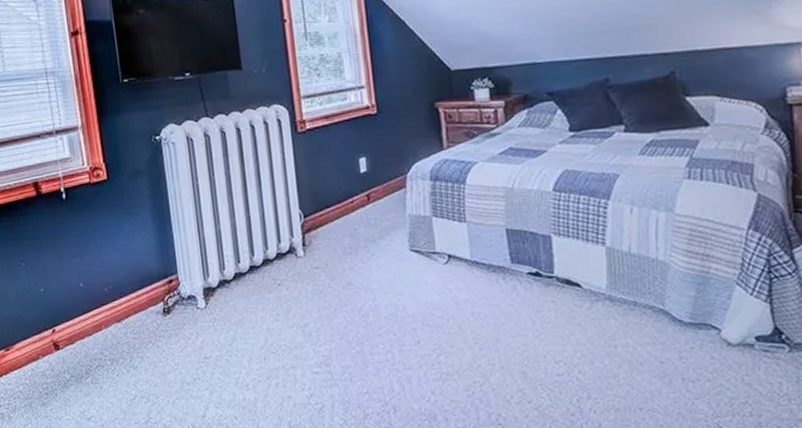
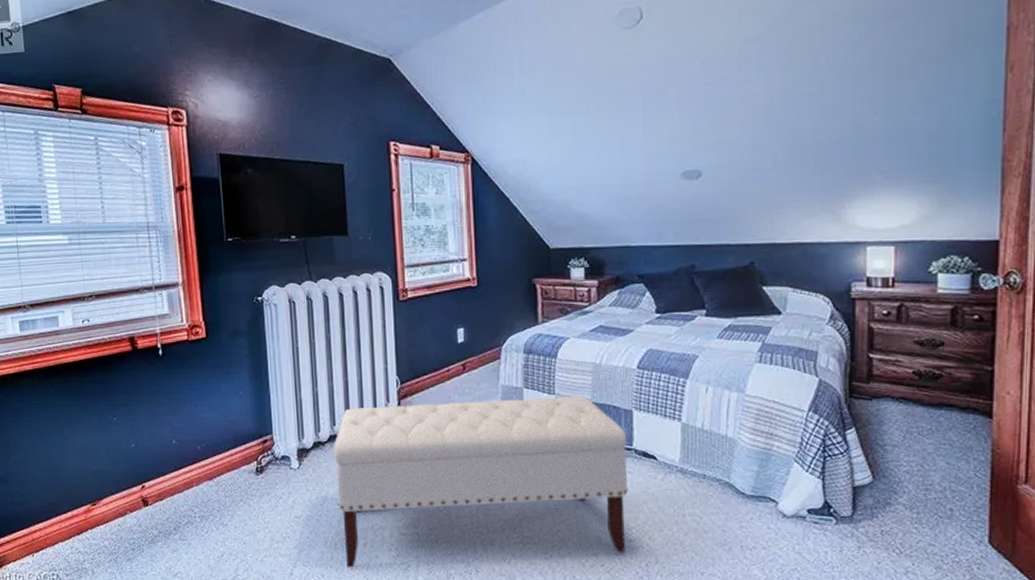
bench: none [239,222,554,409] -> present [333,395,628,568]

